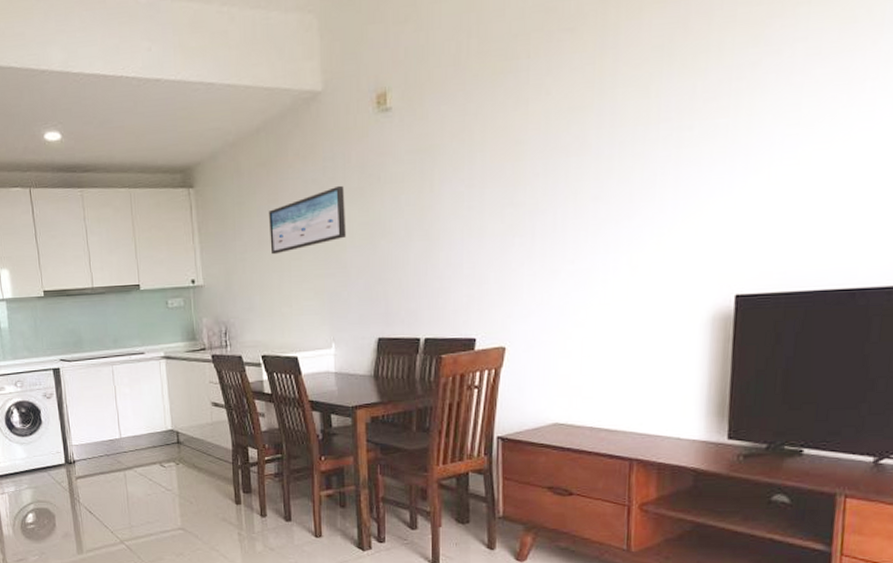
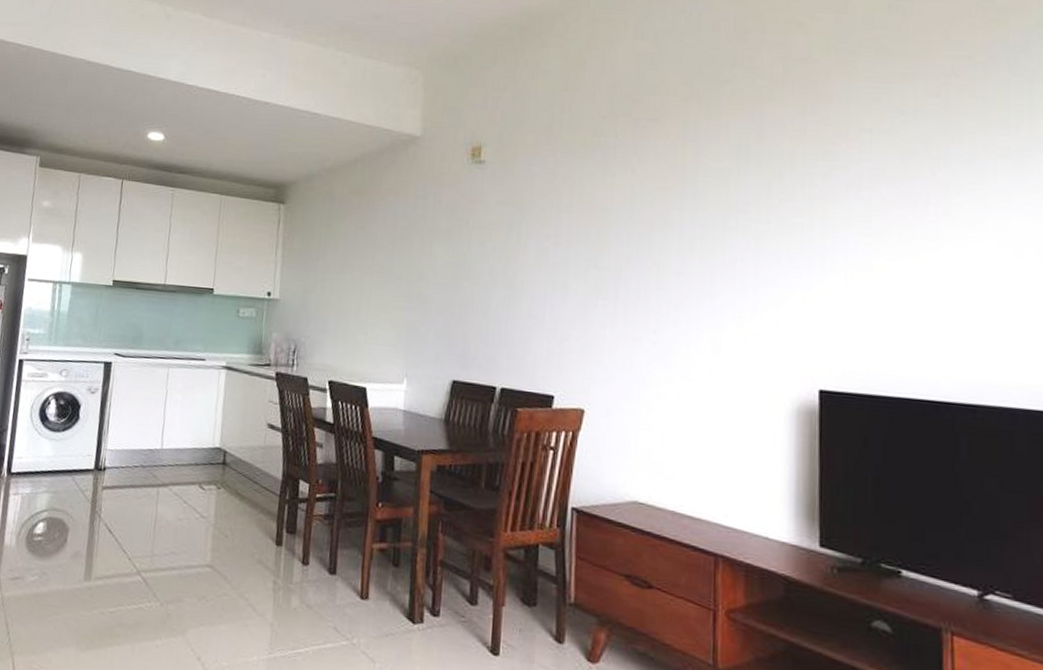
wall art: present [269,185,347,255] -> none [352,223,433,280]

